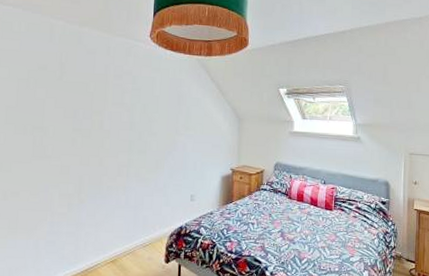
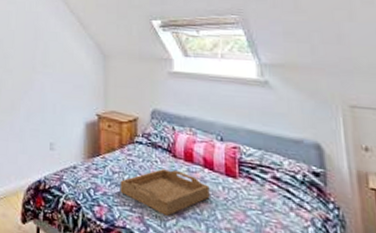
serving tray: none [247,208,313,243] -> present [120,169,210,216]

